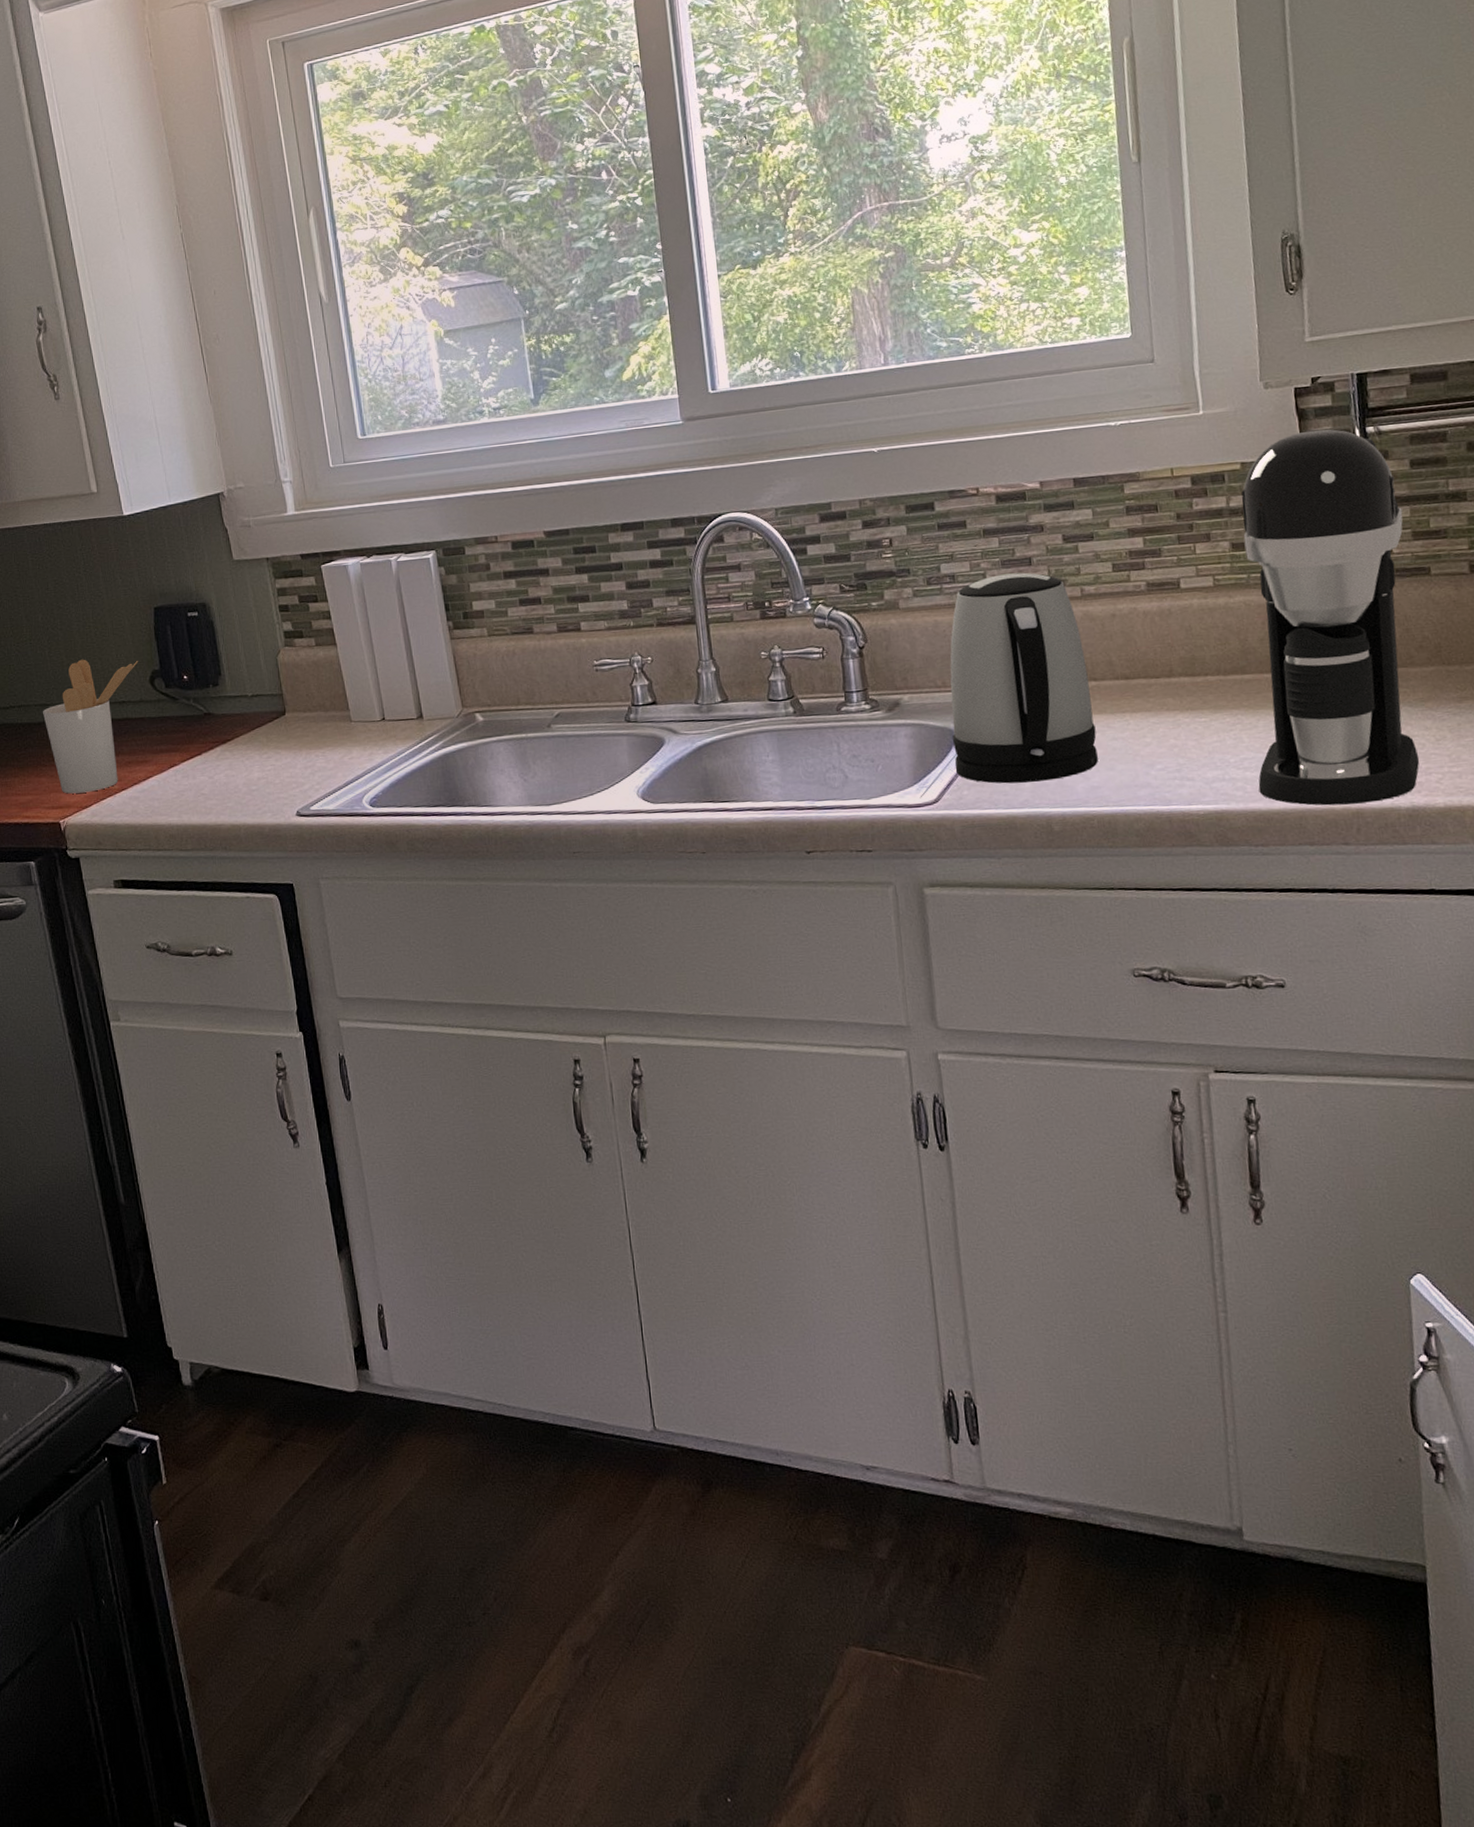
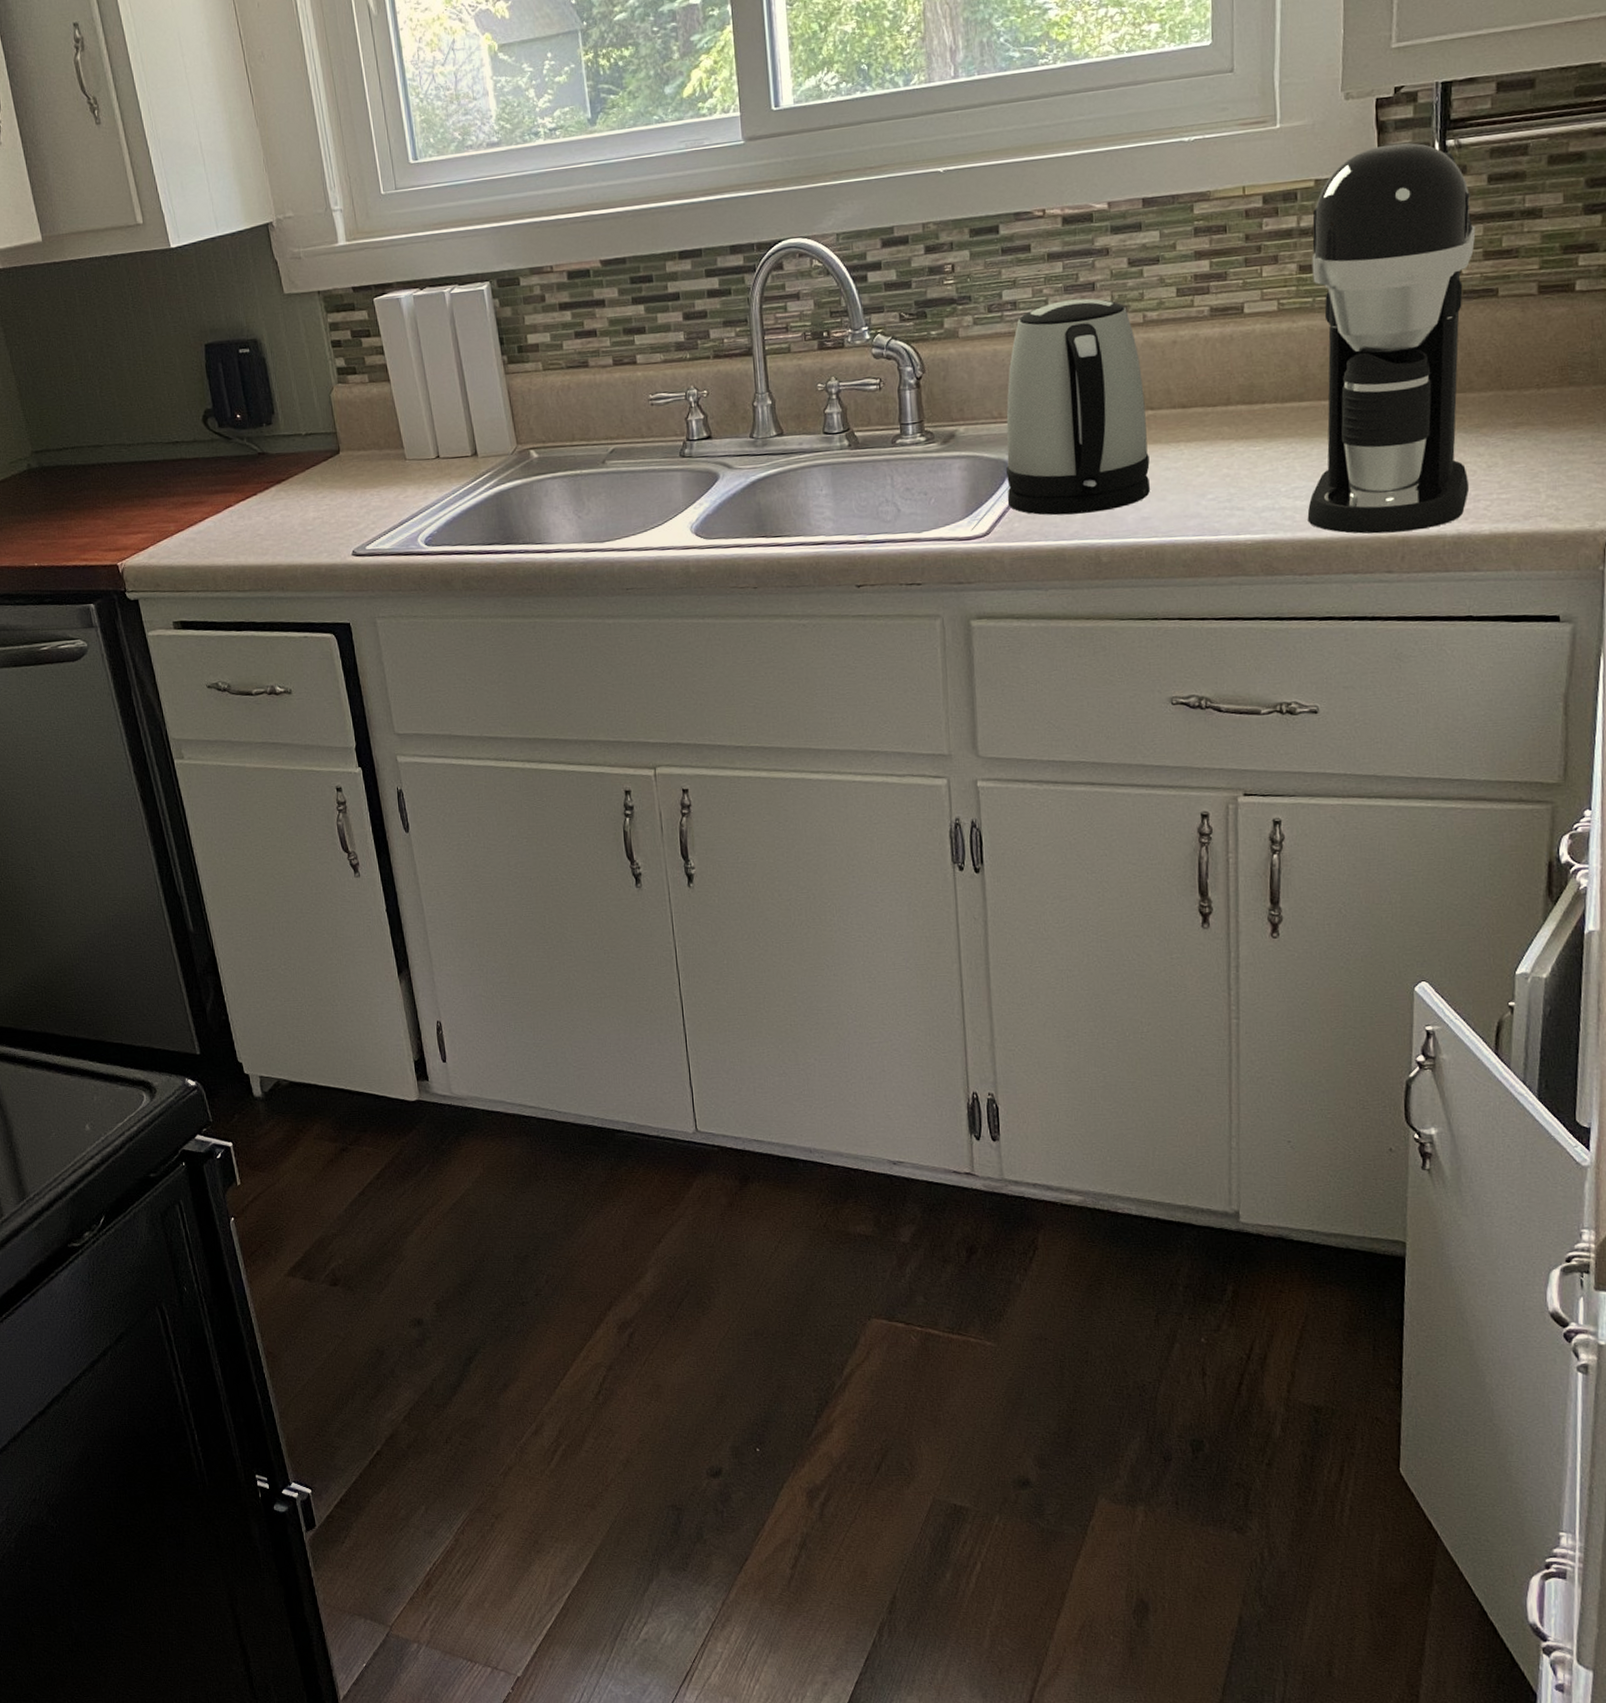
utensil holder: present [43,659,139,794] -> none [96,398,191,536]

